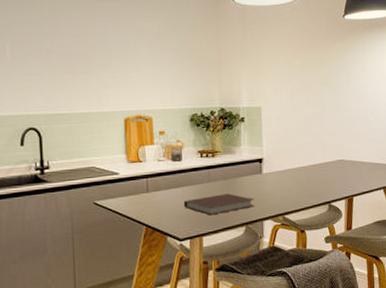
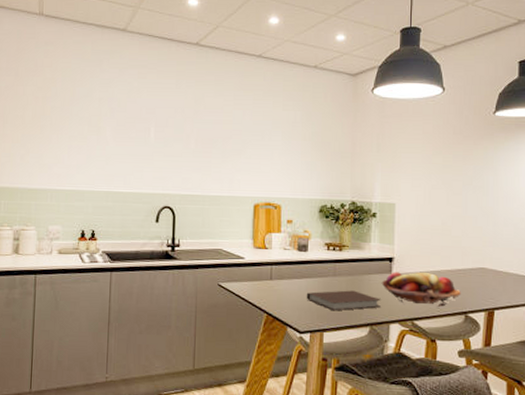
fruit basket: none [253,169,324,200] -> present [381,272,461,307]

